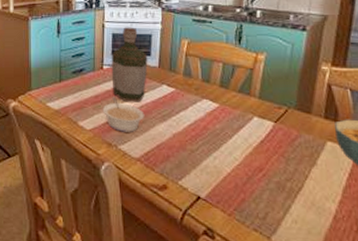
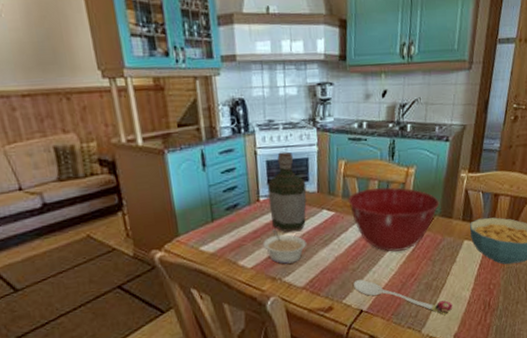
mixing bowl: none [189,70,295,141] -> present [348,186,440,252]
spoon: none [191,163,313,226] -> present [354,279,453,315]

